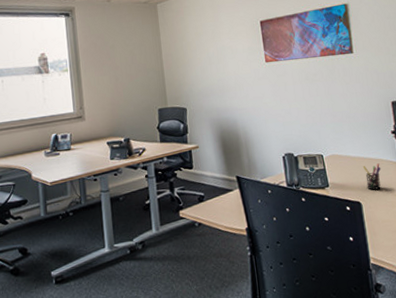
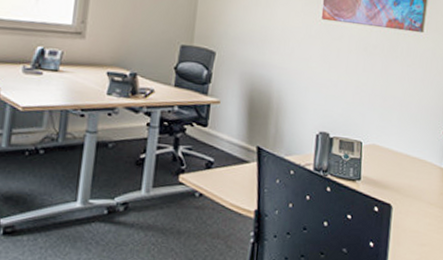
pen holder: present [363,163,382,190] -> none [402,164,423,194]

